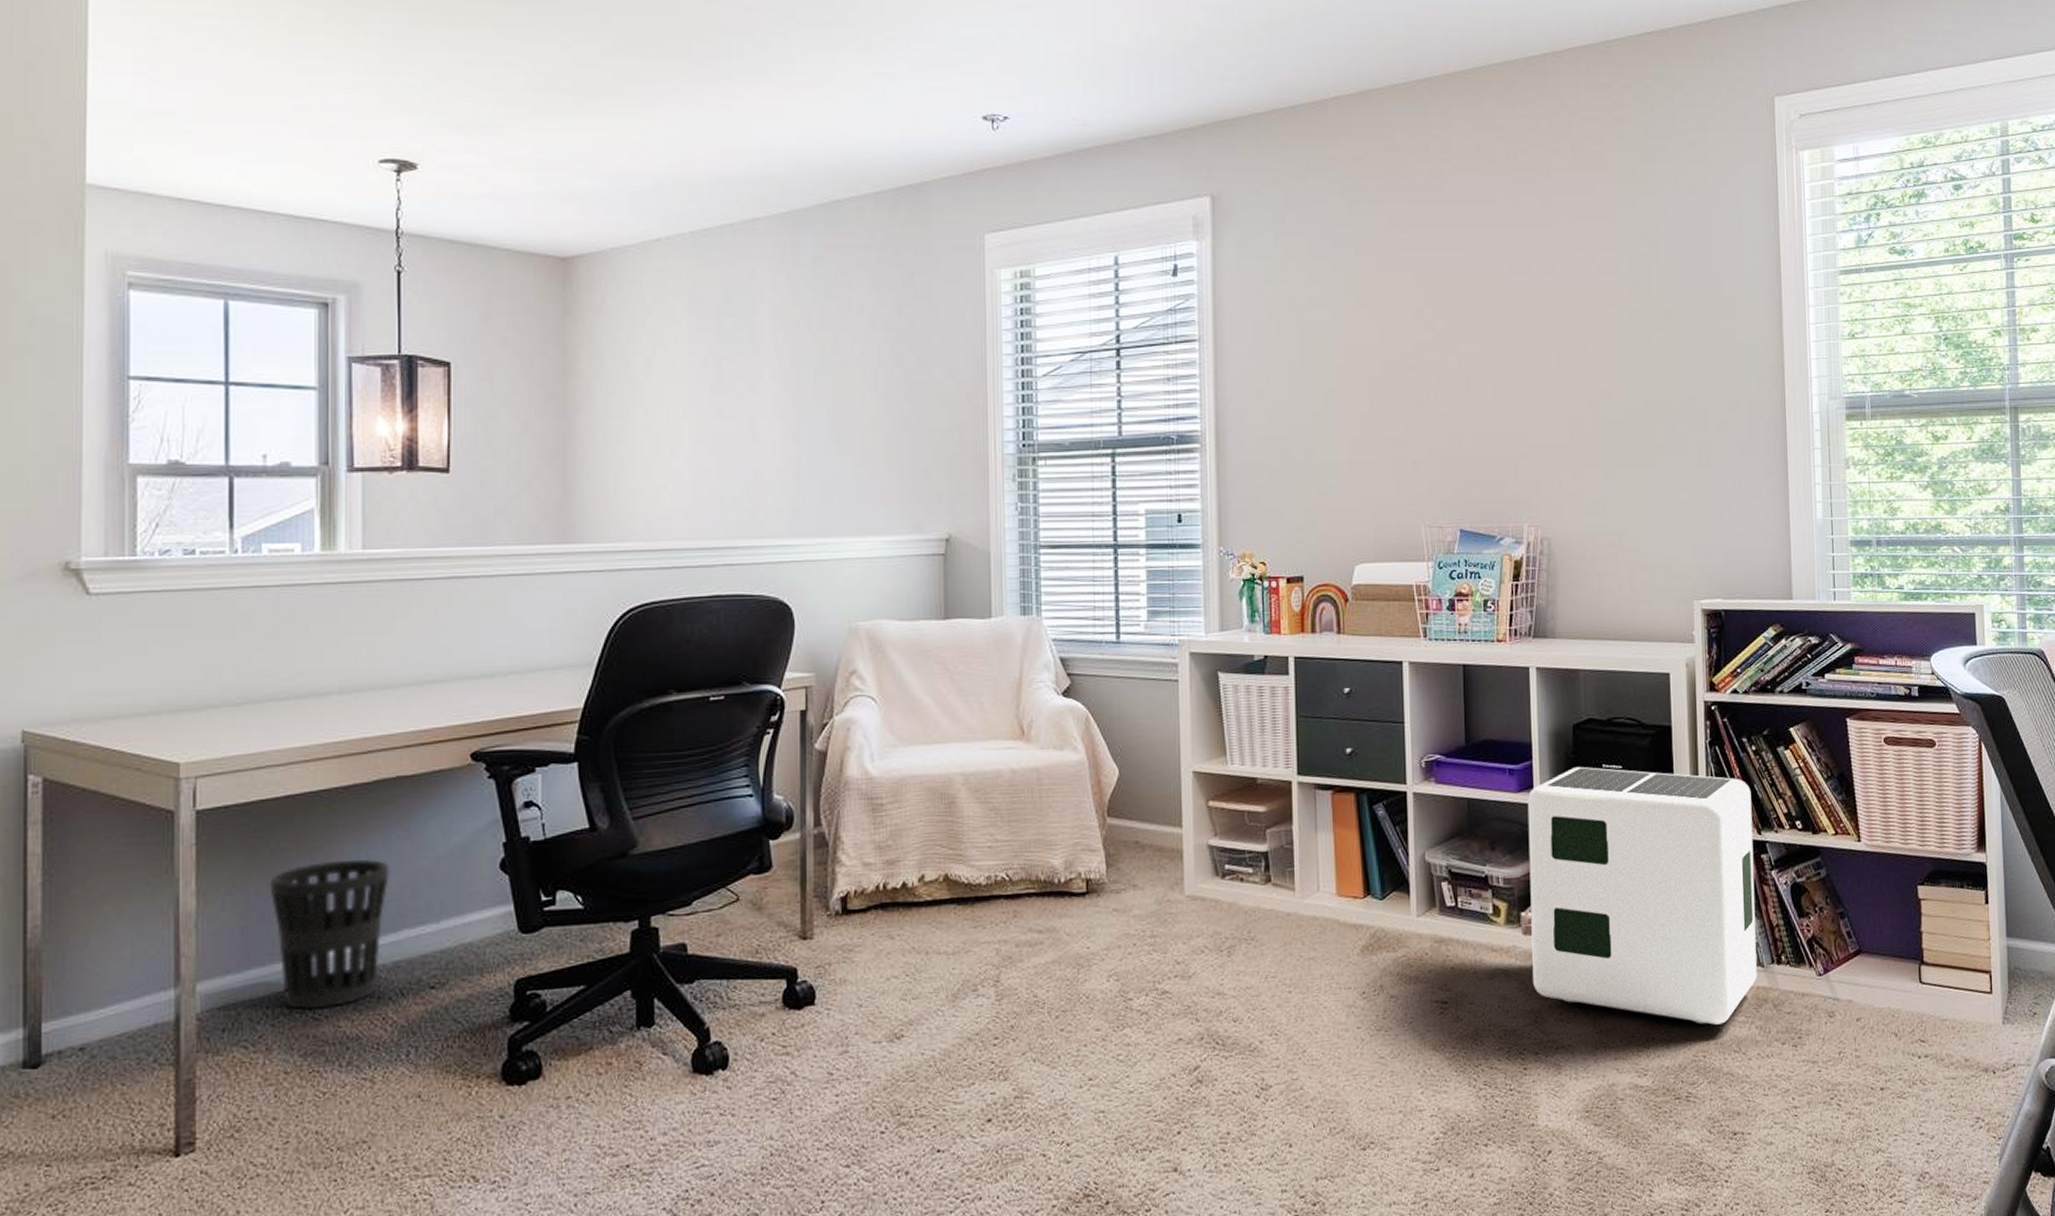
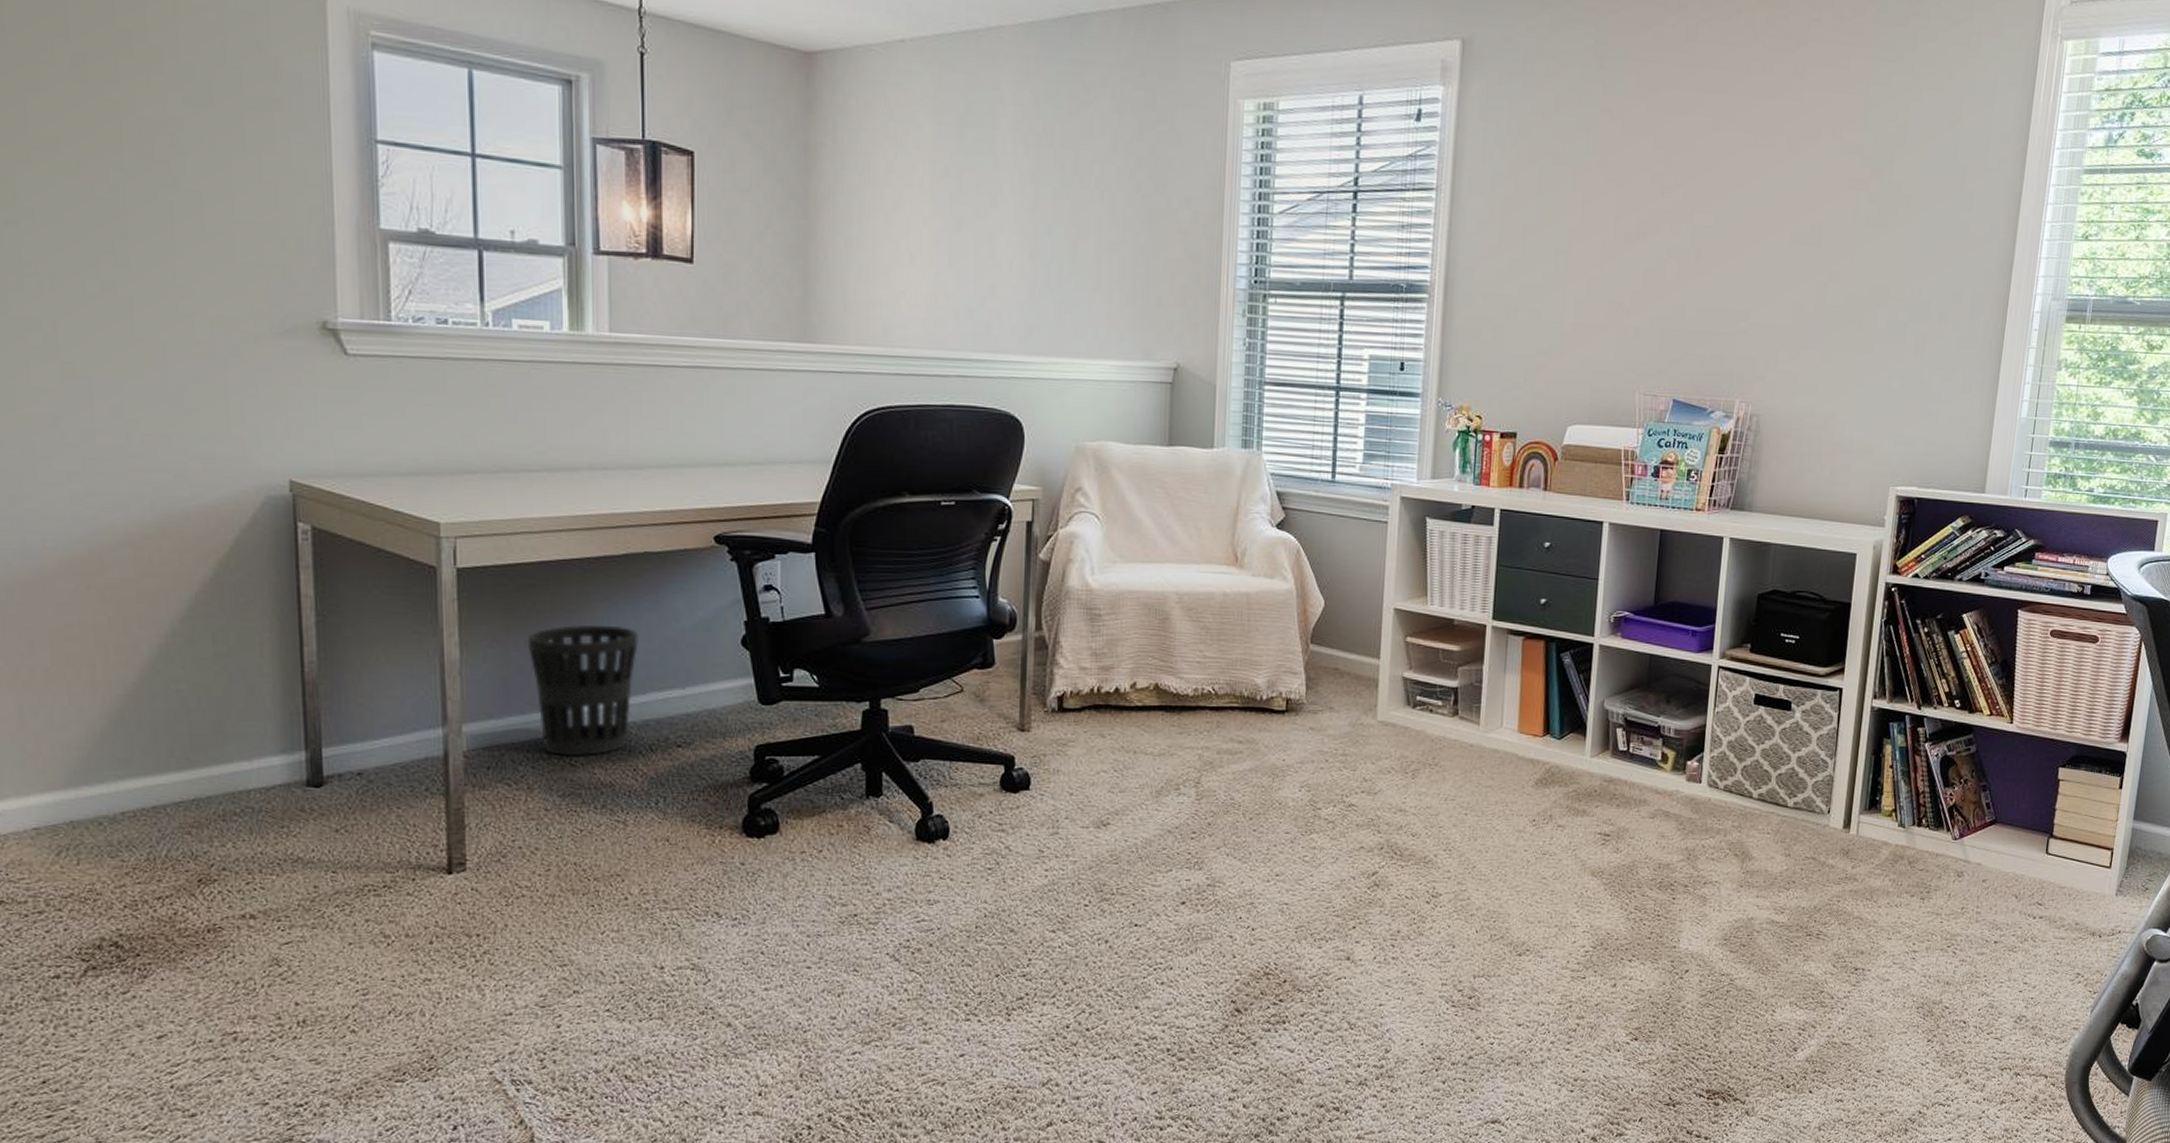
air purifier: present [1527,766,1757,1025] -> none [1690,633,1917,875]

